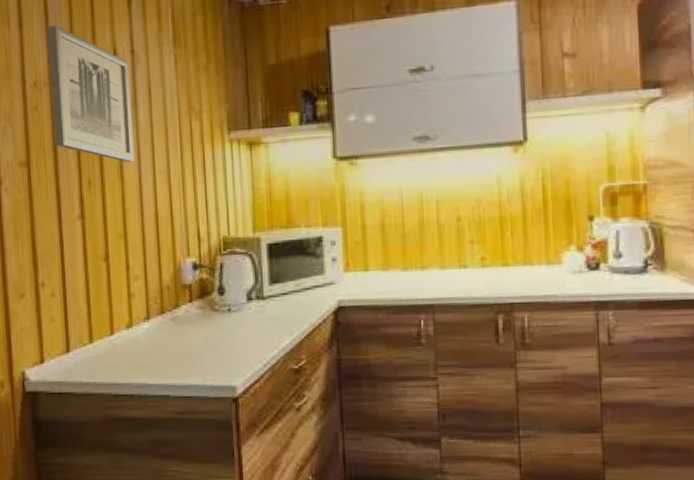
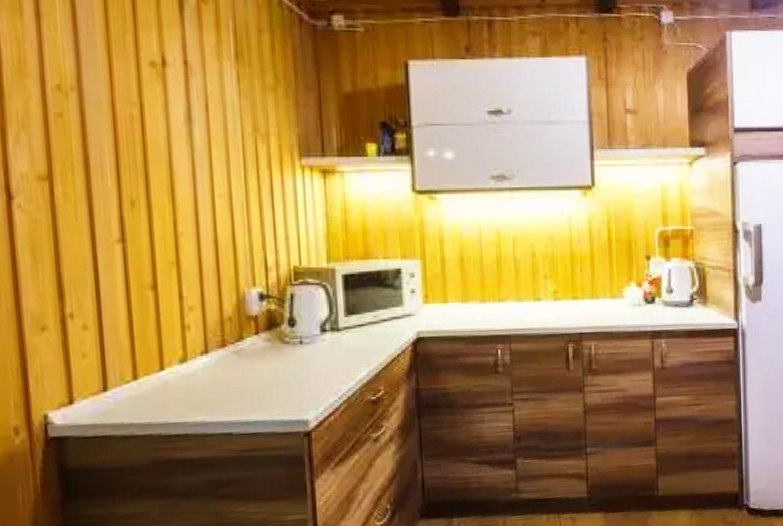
wall art: present [47,25,134,163] -> none [74,22,189,183]

